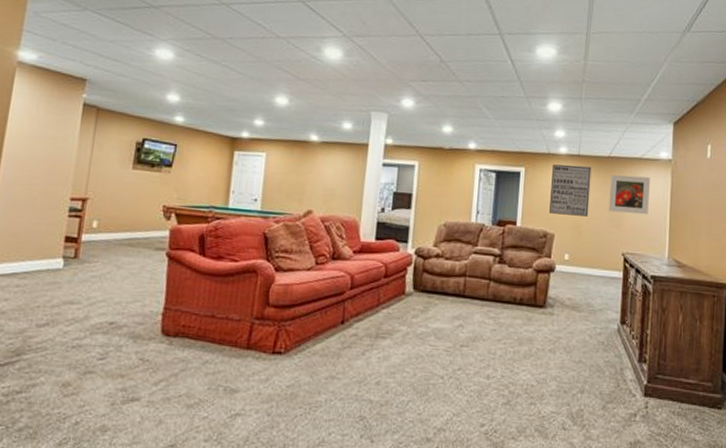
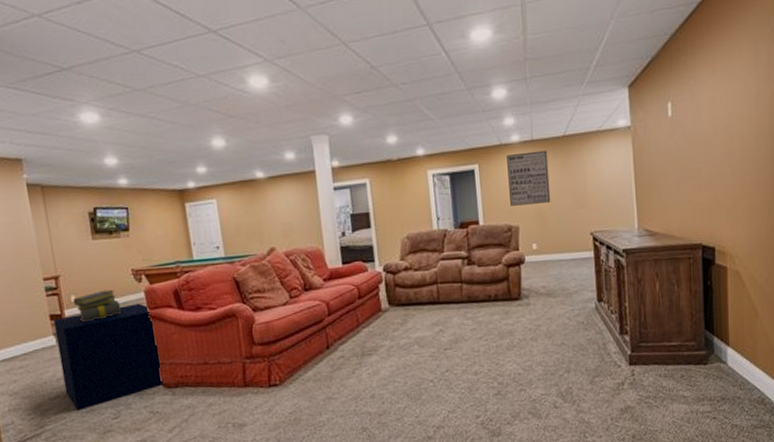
ottoman: none [56,240,171,345] -> present [53,303,167,411]
stack of books: none [94,221,142,251] -> present [73,289,122,323]
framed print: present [608,174,650,215] -> none [568,149,612,193]

